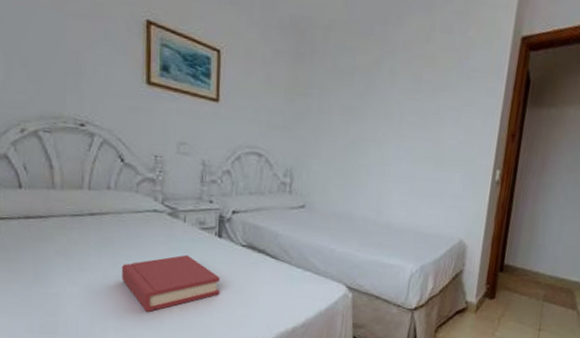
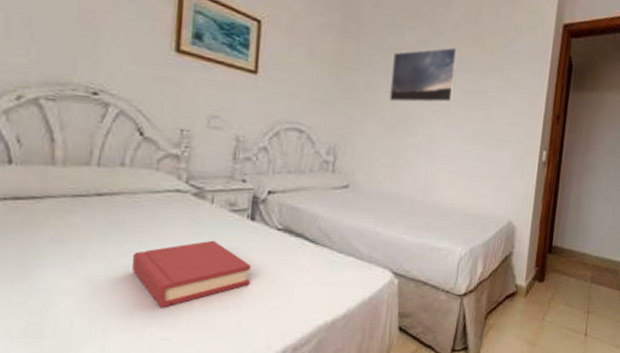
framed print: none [342,67,411,125] -> present [389,47,459,103]

